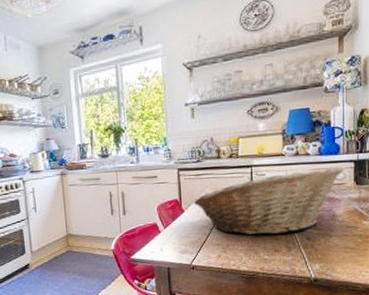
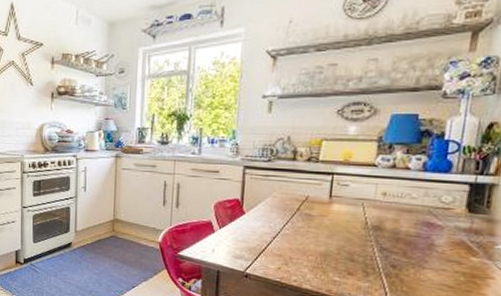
fruit basket: present [193,166,344,236] -> none [257,185,455,257]

